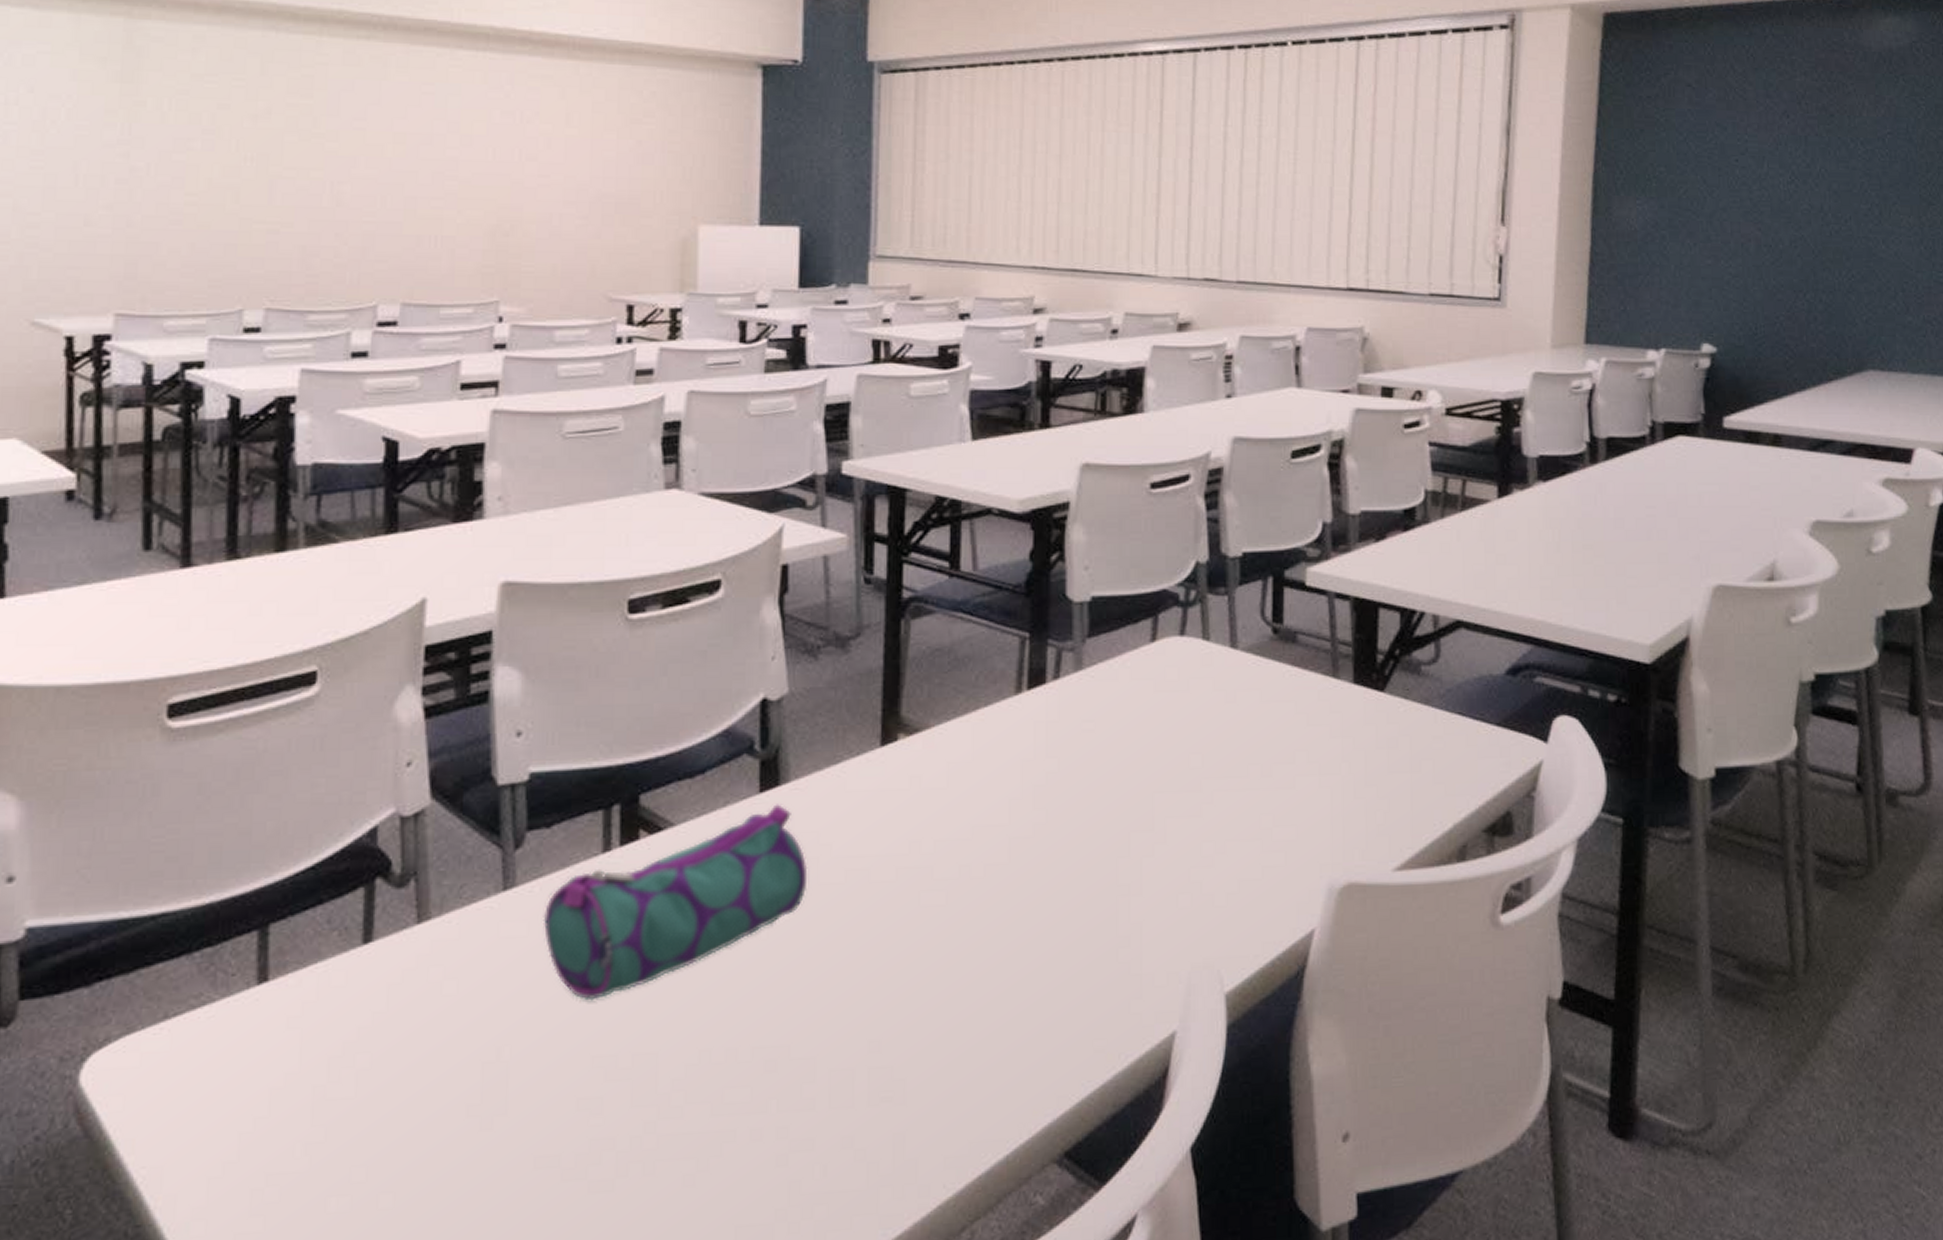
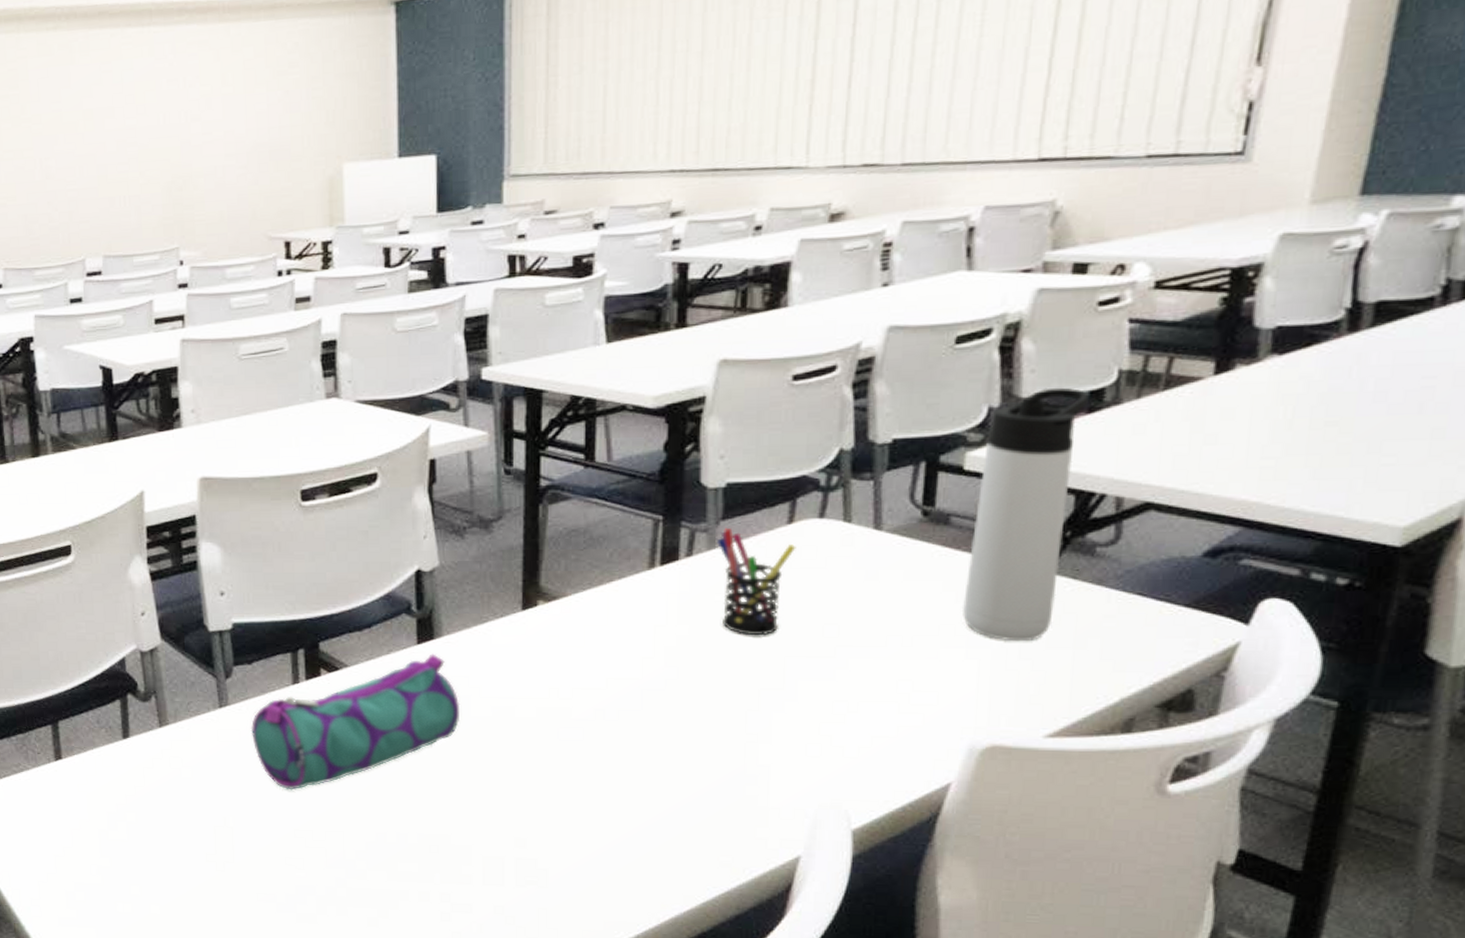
pen holder: none [1084,647,1160,769] -> present [717,528,796,636]
thermos bottle: none [1312,505,1403,767] -> present [961,387,1089,642]

